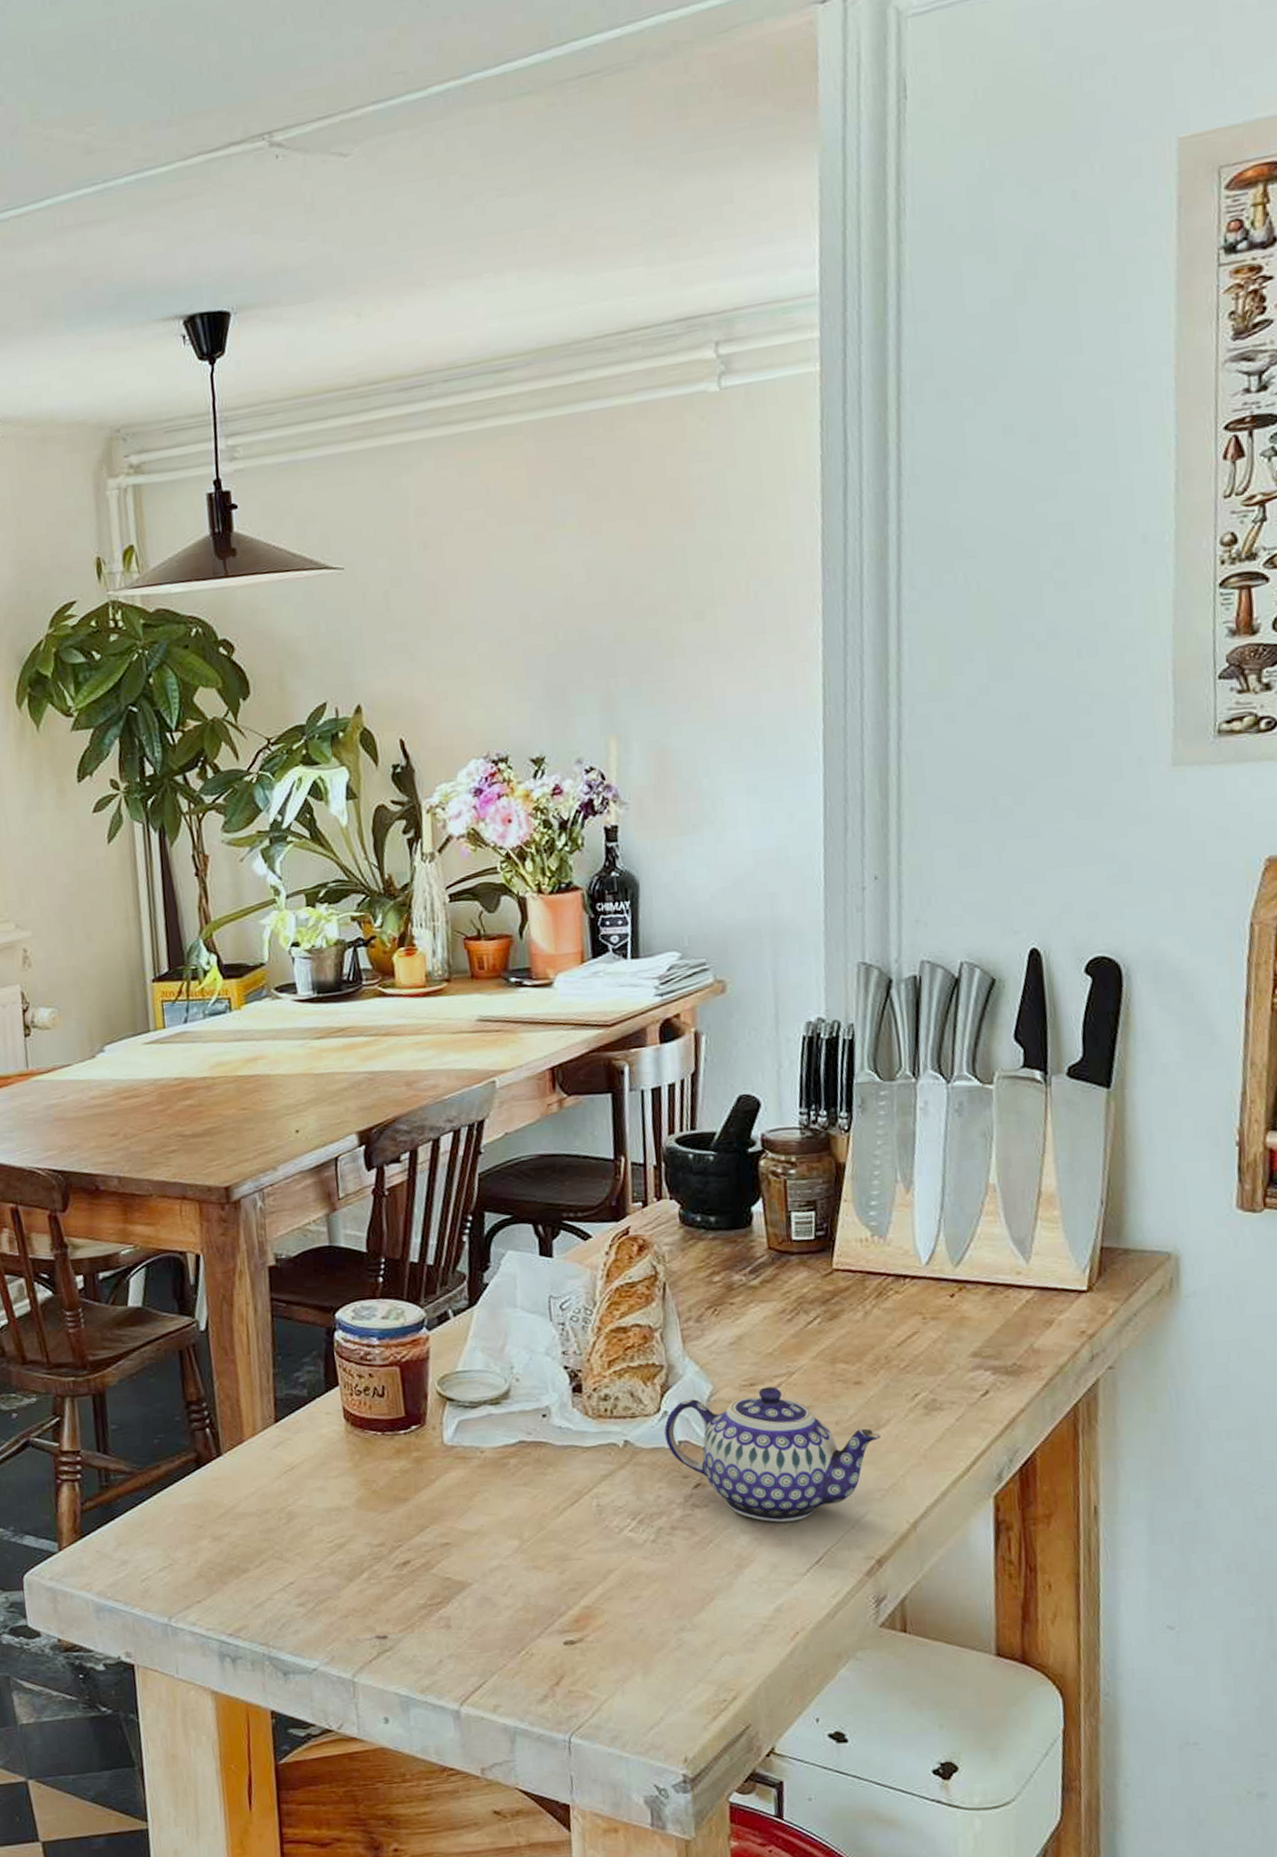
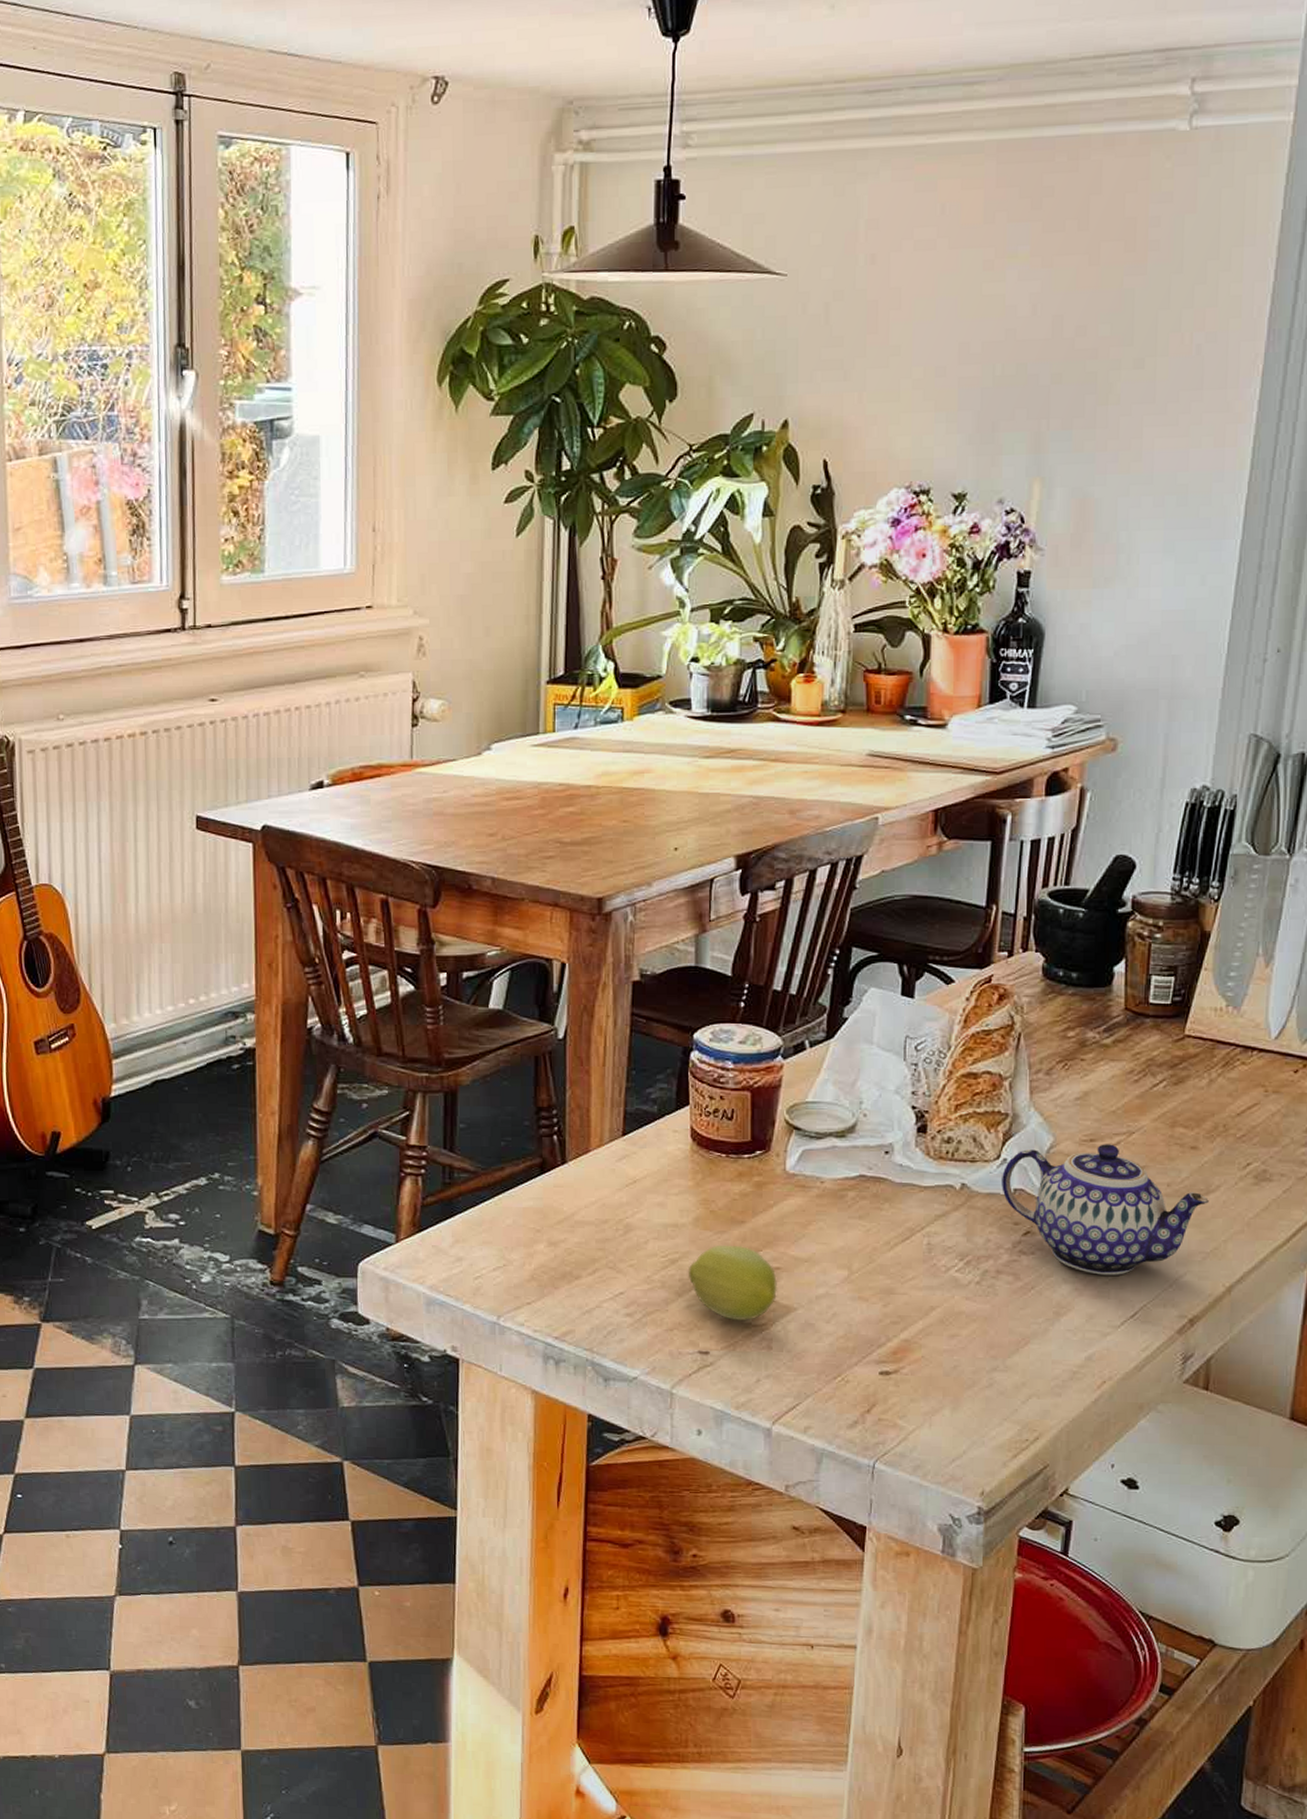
fruit: none [356,1524,450,1601] -> present [688,1244,778,1320]

